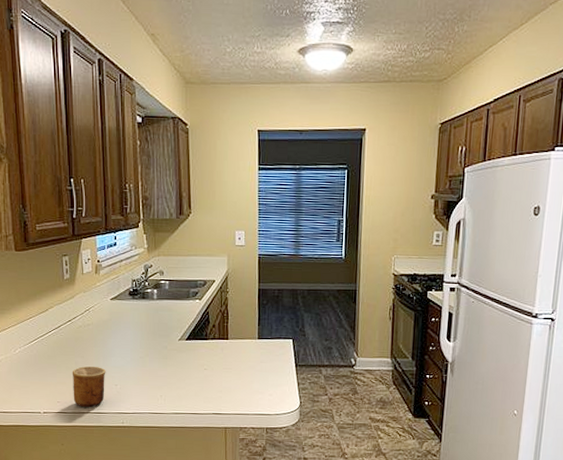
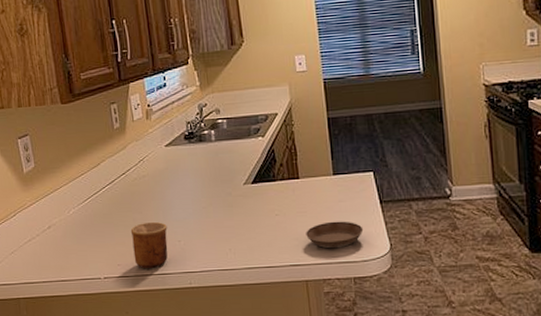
saucer: none [229,379,279,402] -> present [306,221,364,249]

